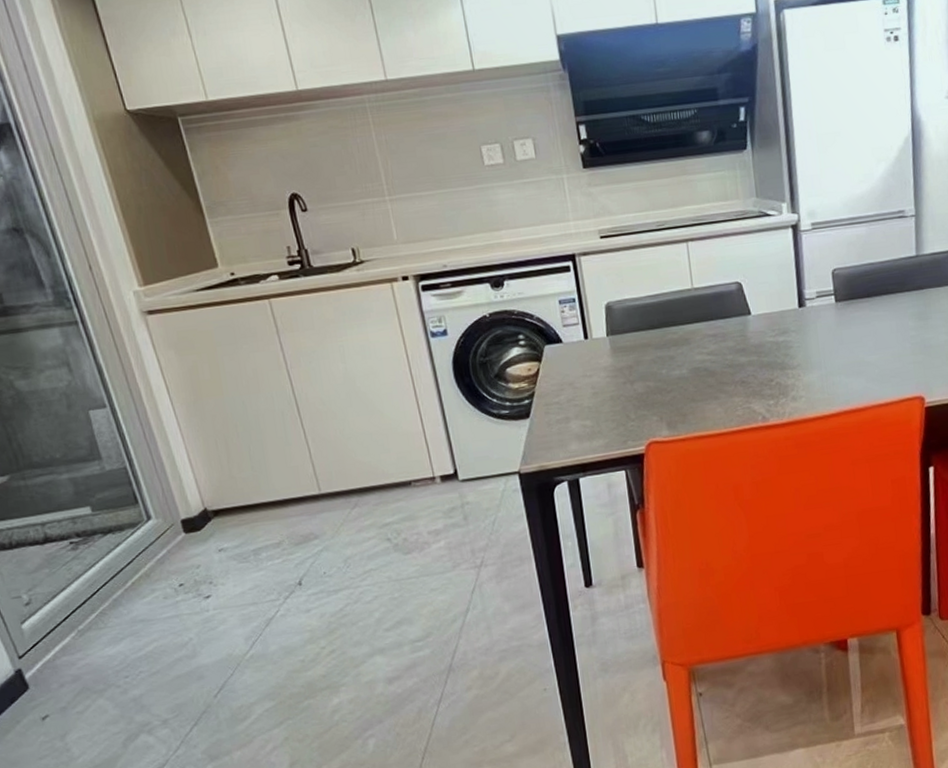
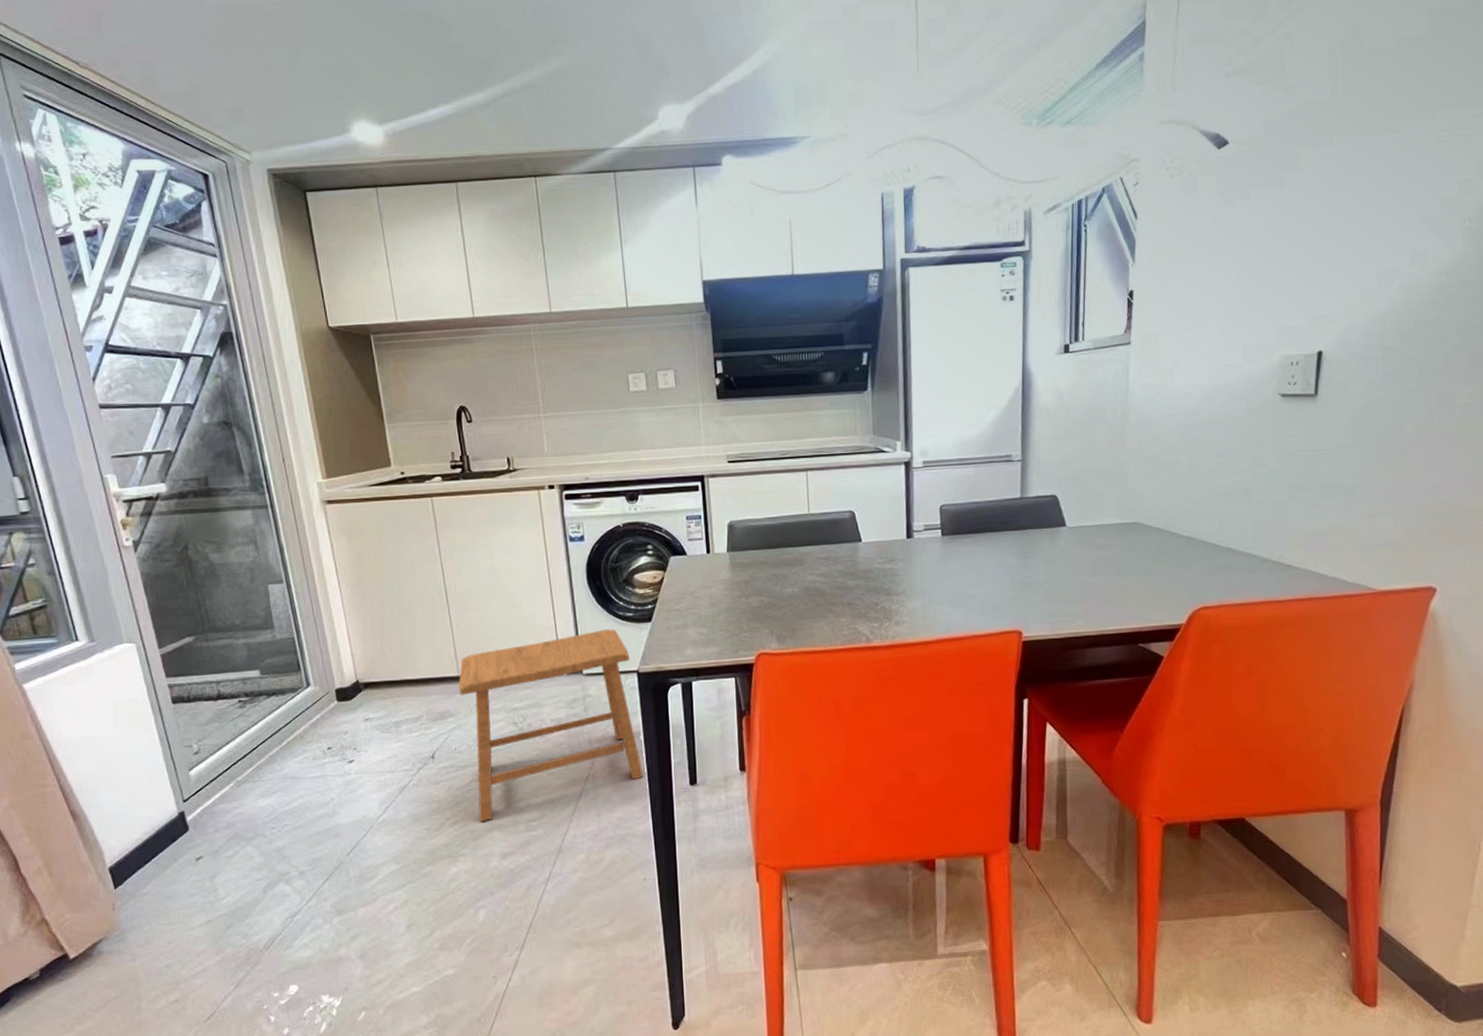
stool: none [321,429,535,648] -> present [458,629,644,822]

